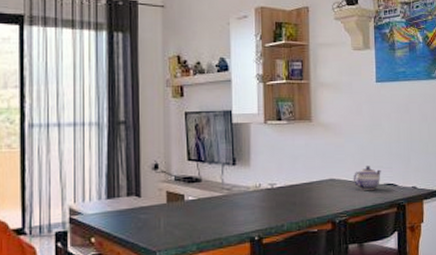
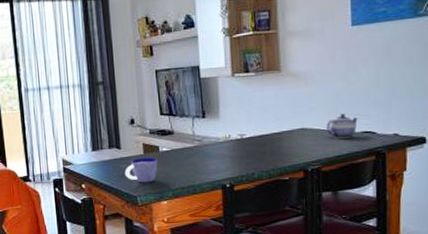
cup: none [143,207,182,236] -> present [124,157,158,183]

